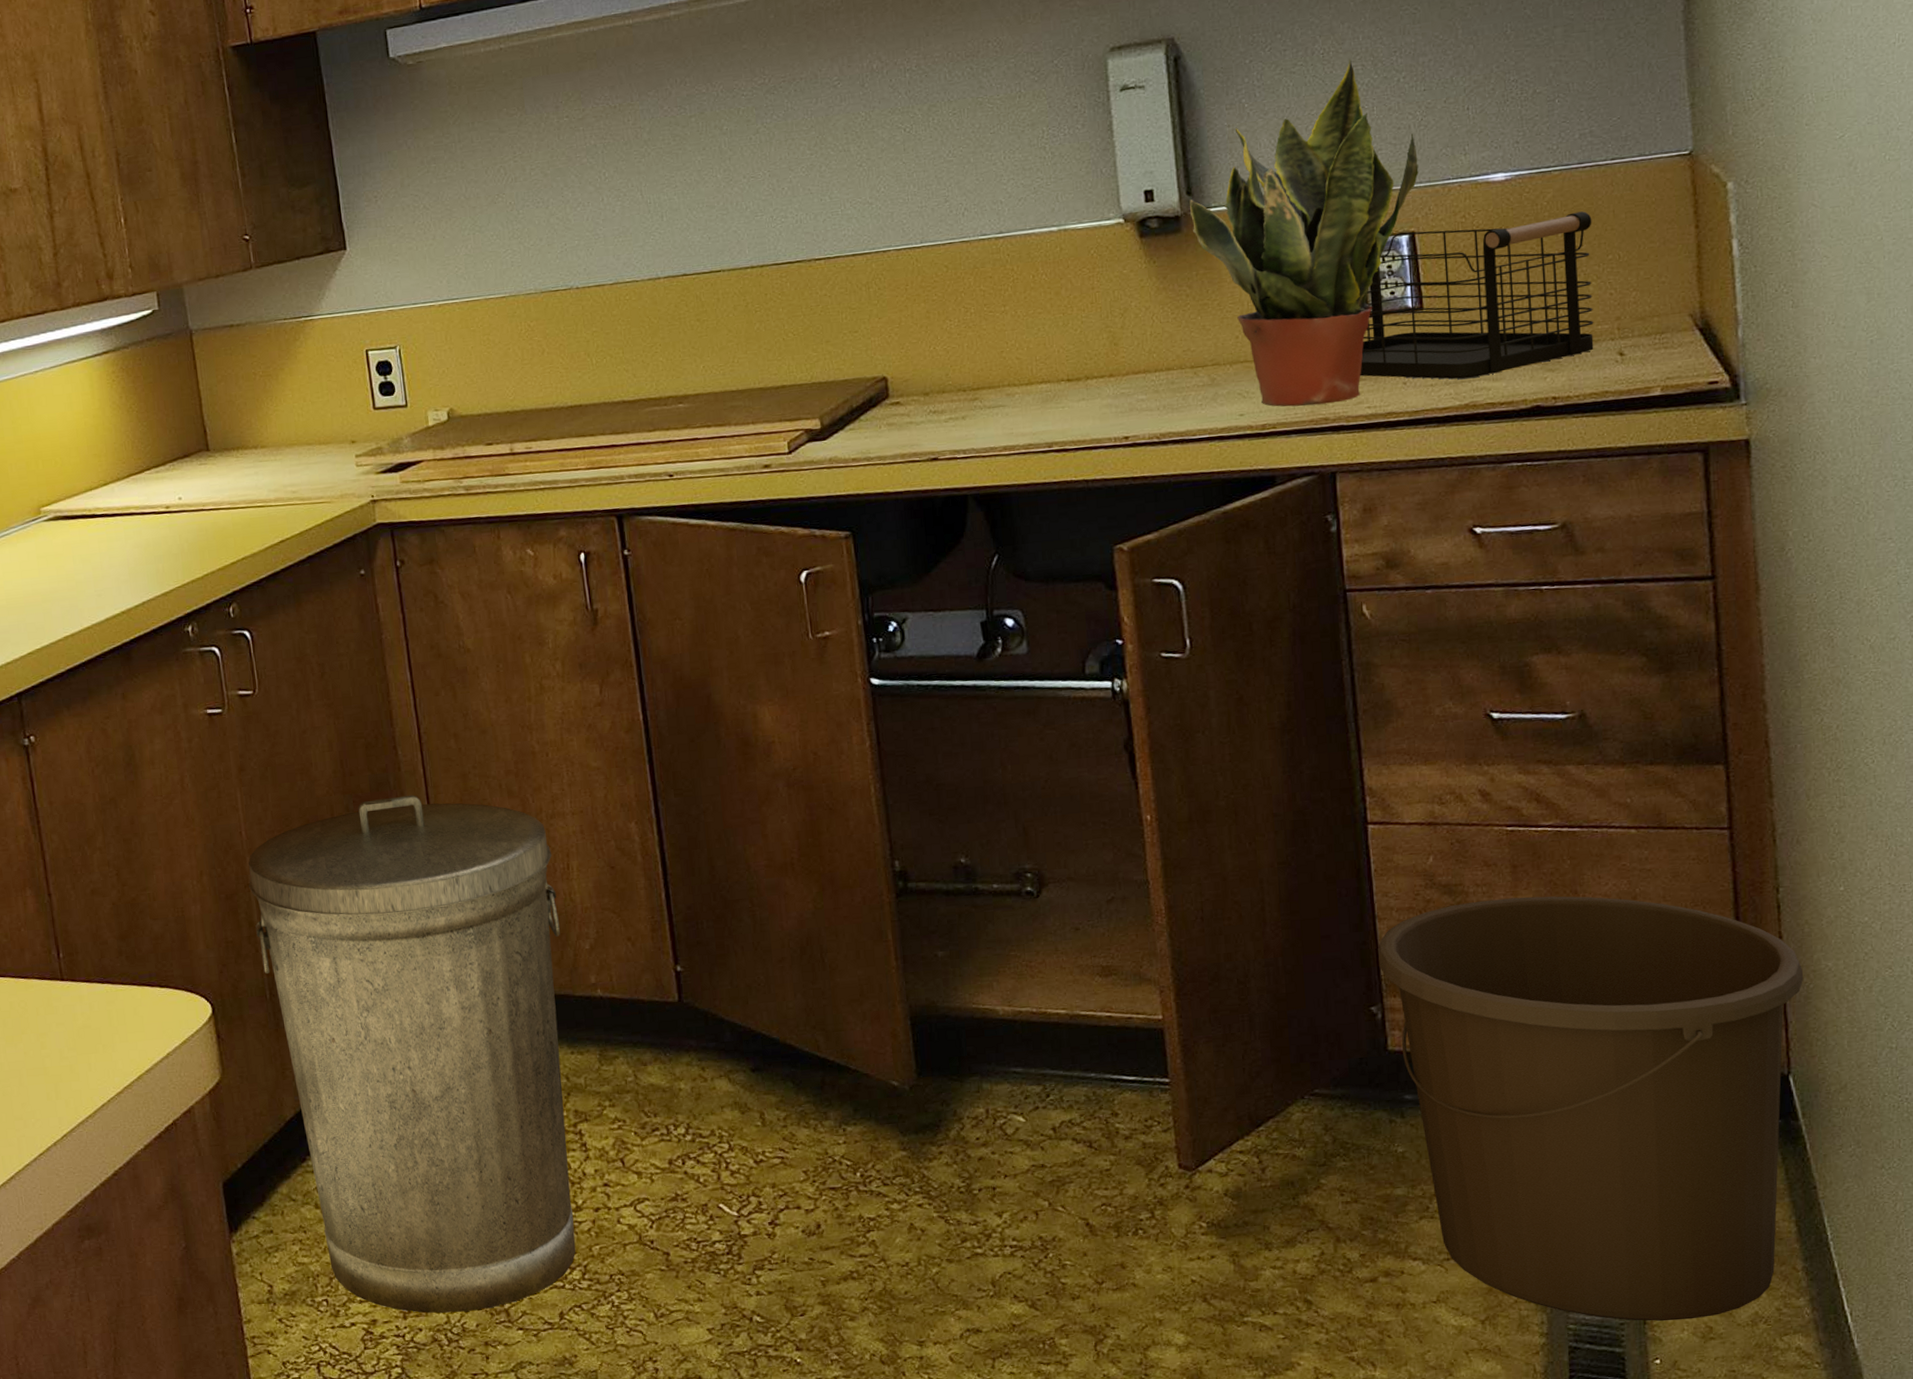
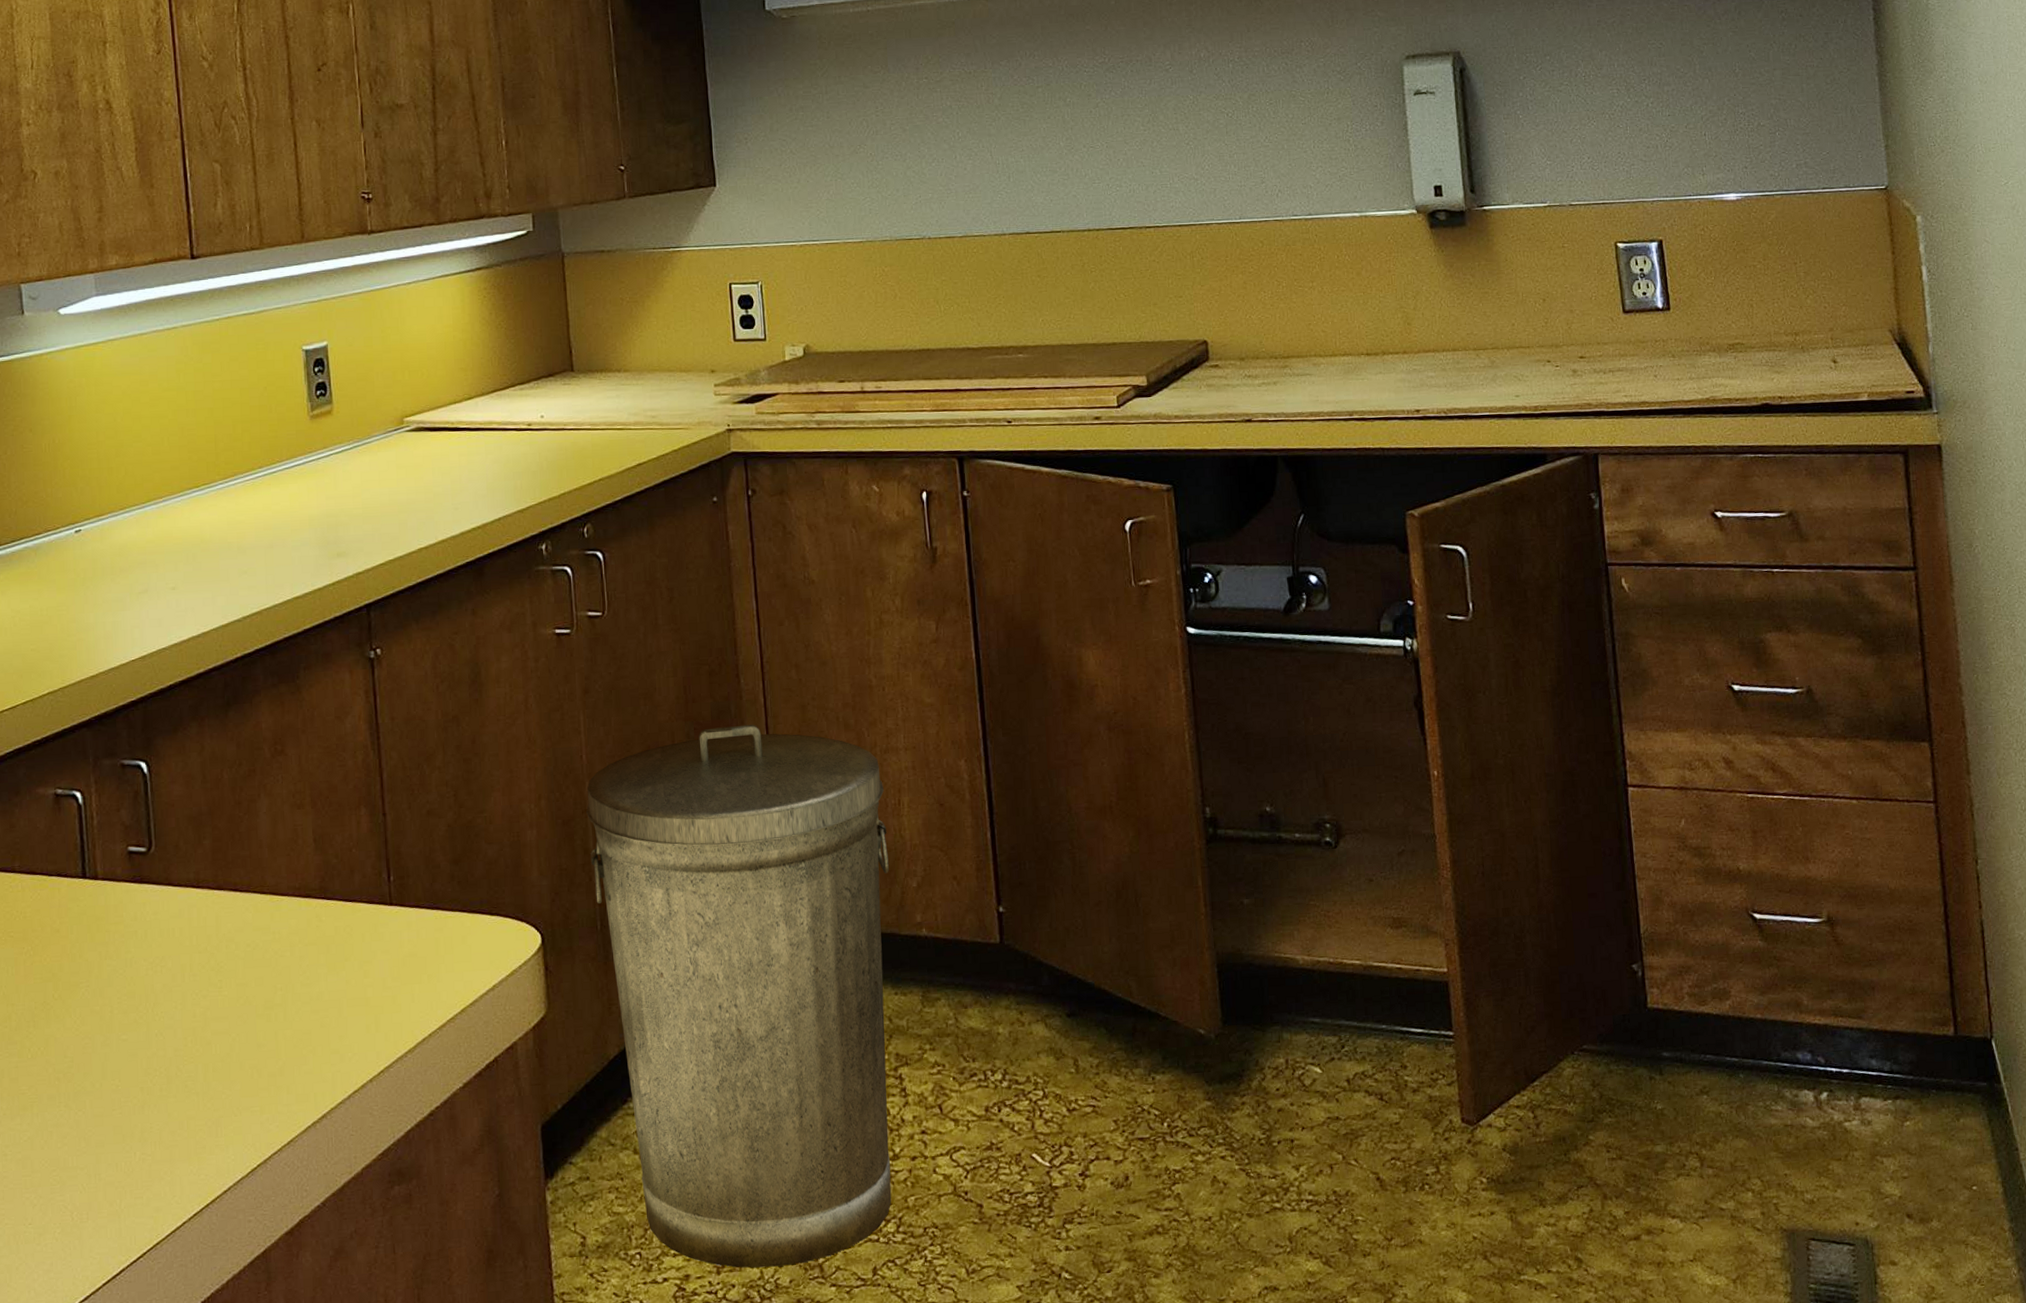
potted plant: present [1190,59,1419,407] -> none [1473,83,1665,392]
dish rack: present [1360,211,1594,379] -> none [1617,232,1812,375]
bucket: present [1378,896,1804,1321] -> none [1638,861,2001,1281]

